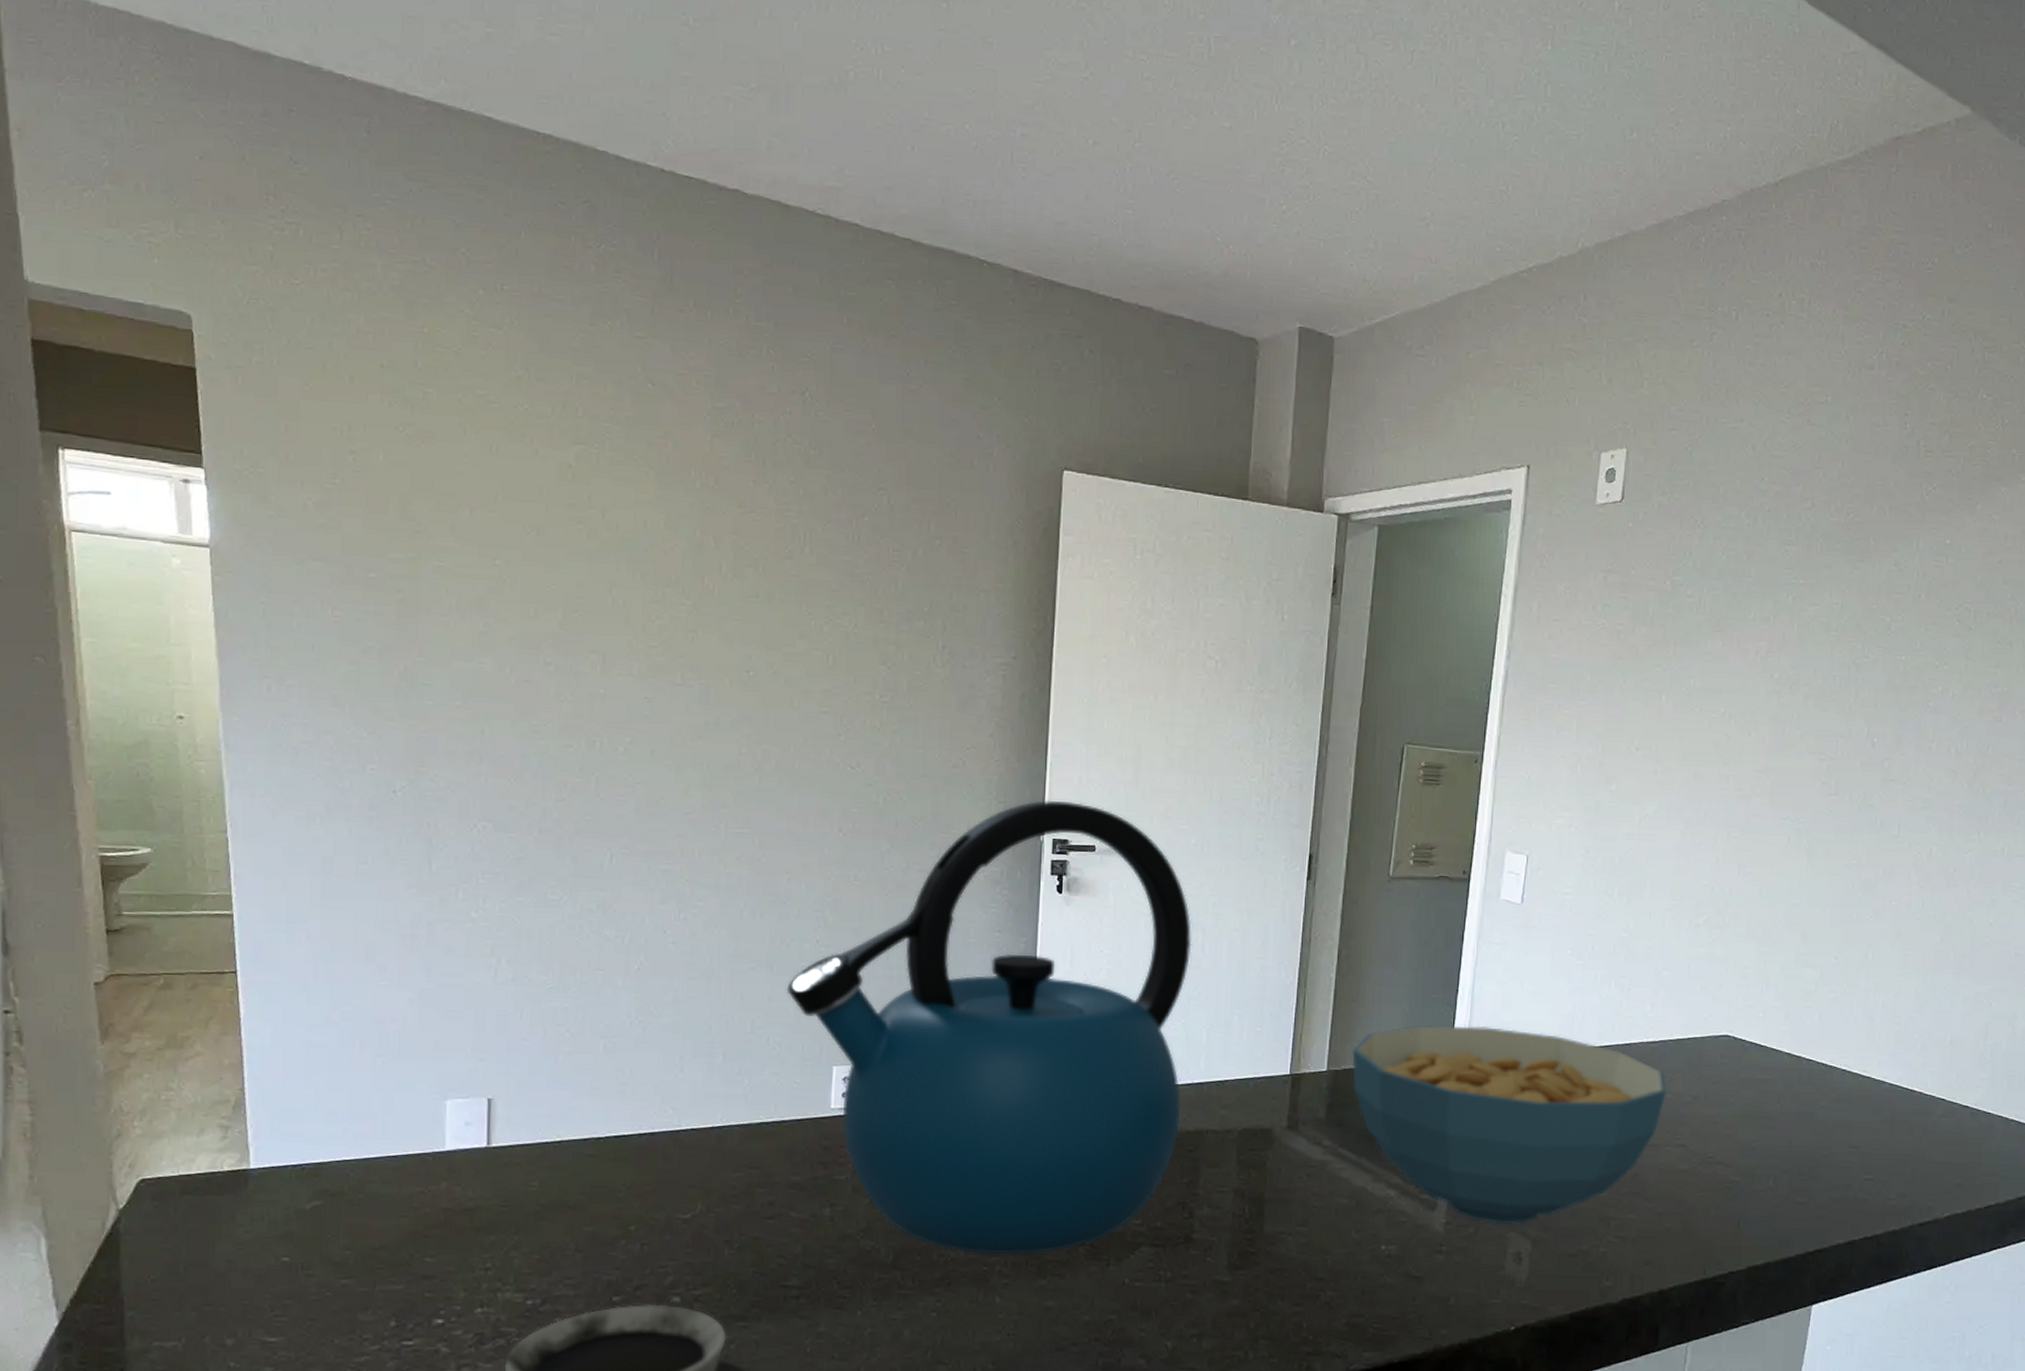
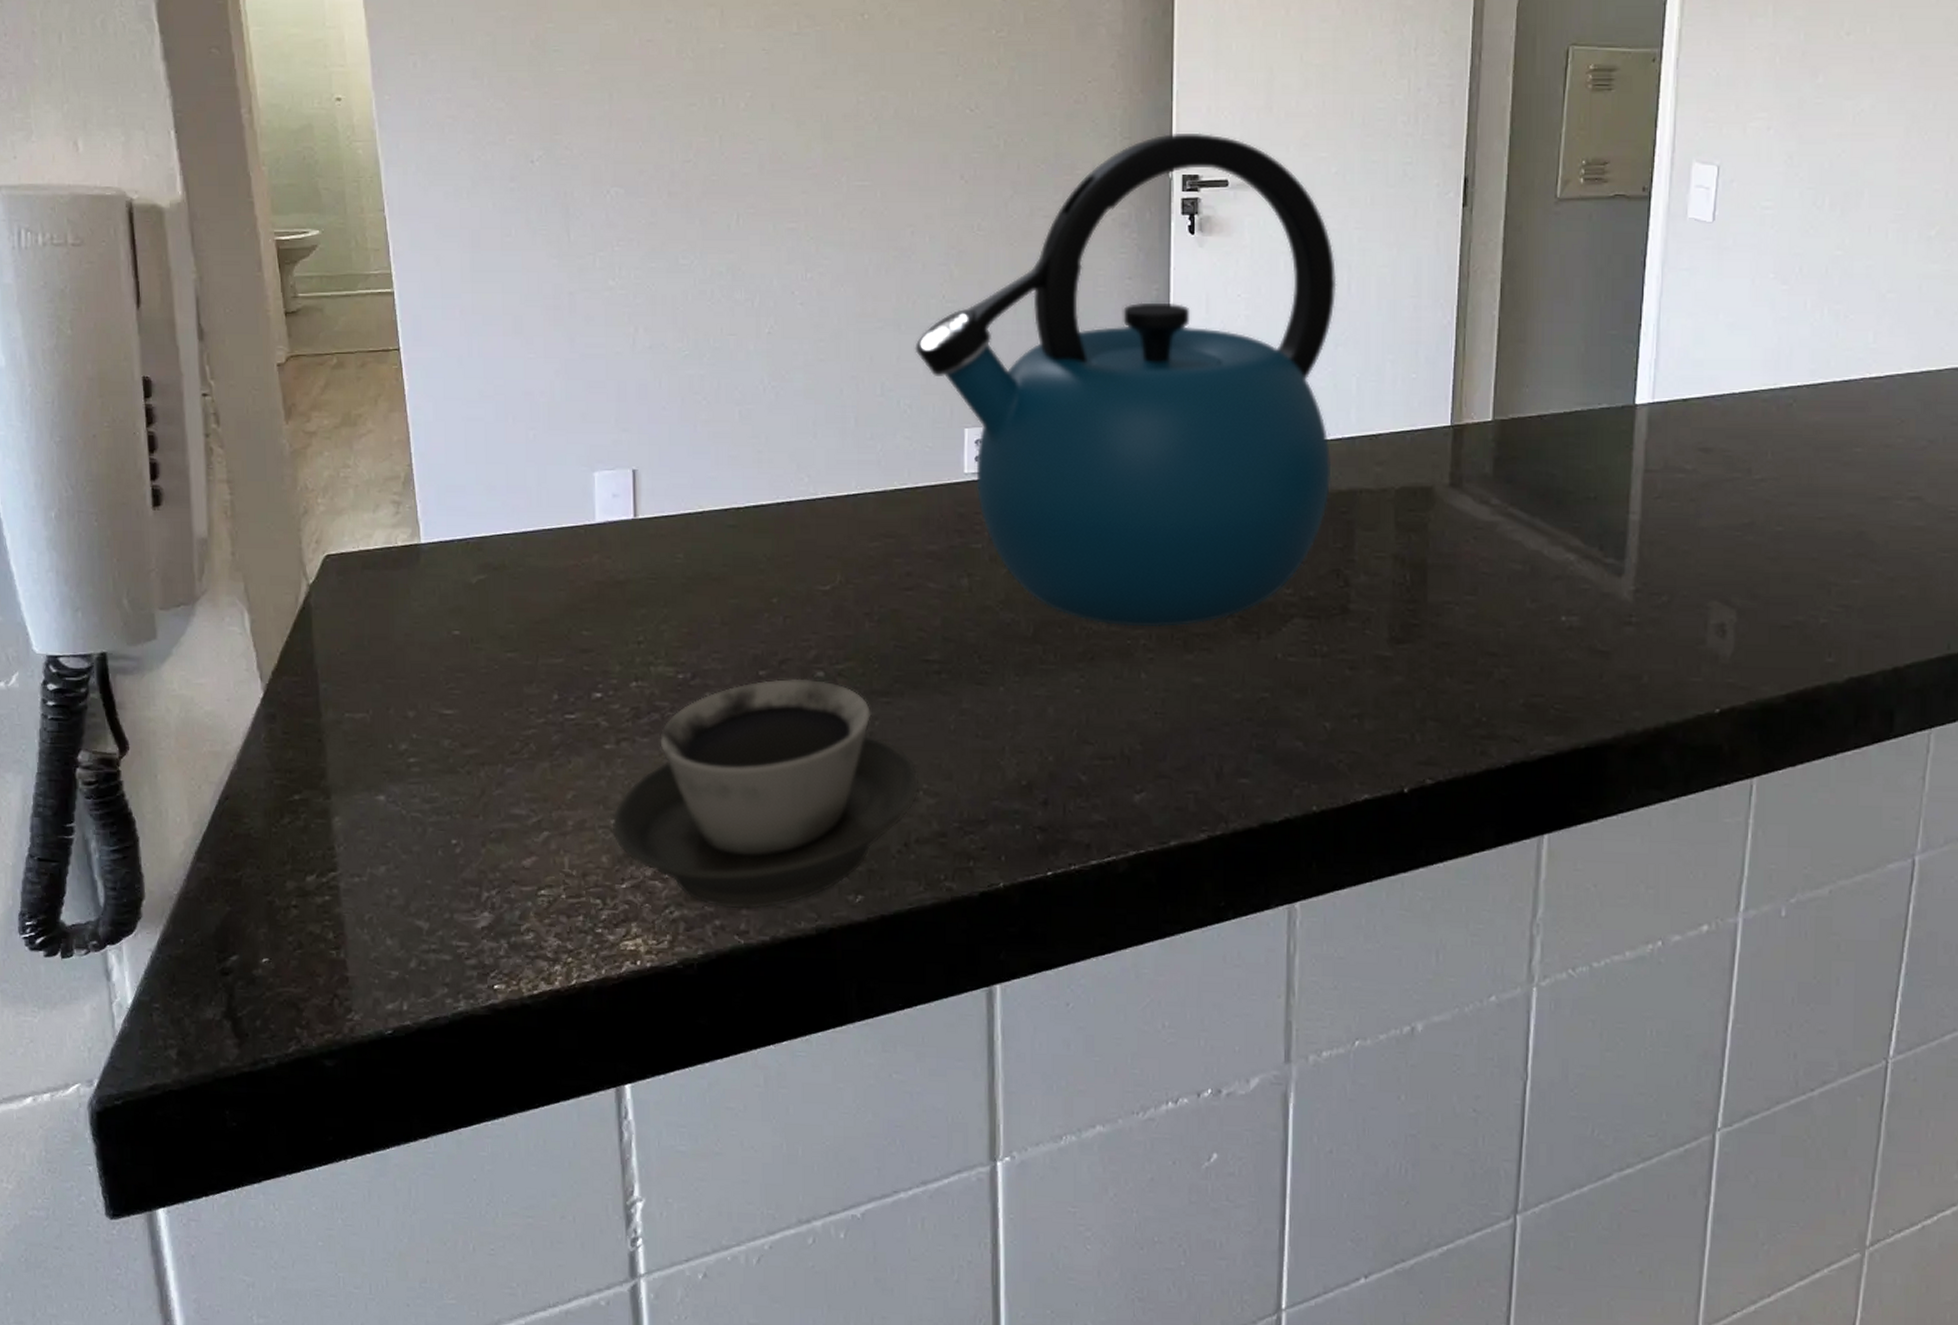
cereal bowl: present [1352,1025,1667,1225] -> none [1520,365,1896,593]

